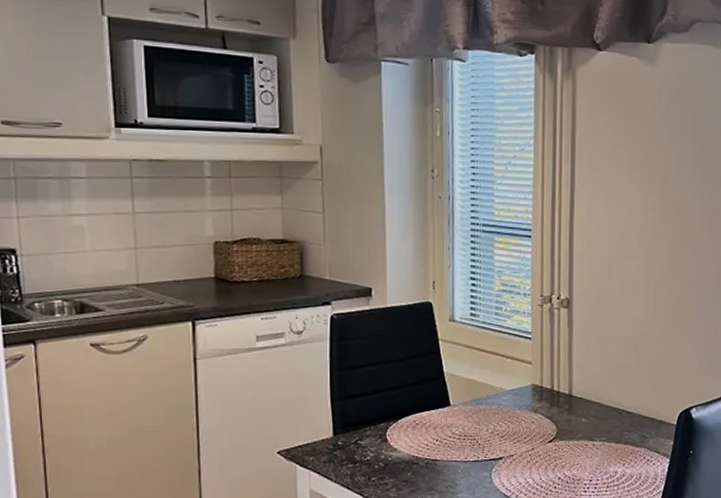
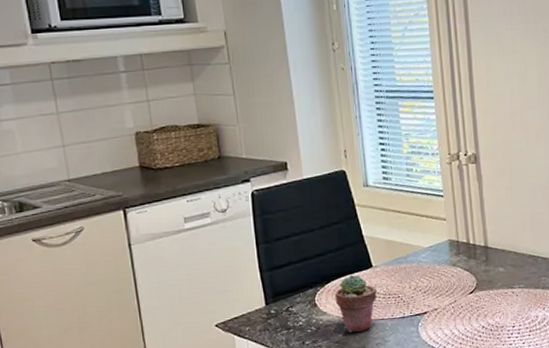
potted succulent: none [407,411,452,472] -> present [334,274,377,332]

